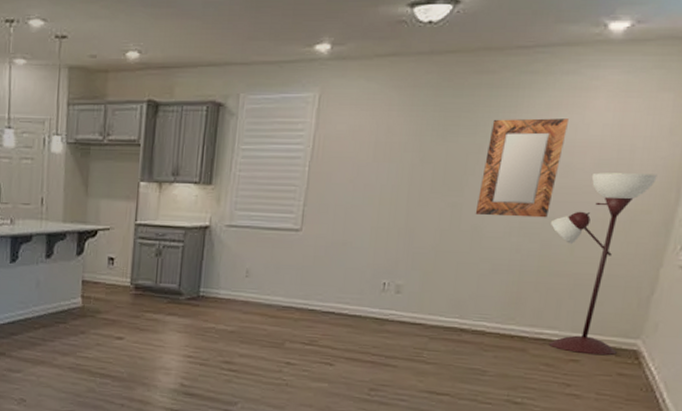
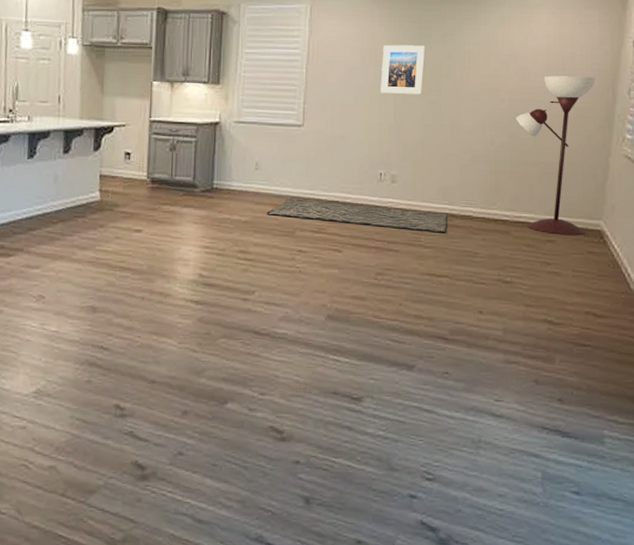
rug: none [254,308,456,349] -> present [266,198,447,233]
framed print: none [392,138,450,195] -> present [380,44,425,95]
home mirror: present [475,118,568,218] -> none [452,29,519,114]

